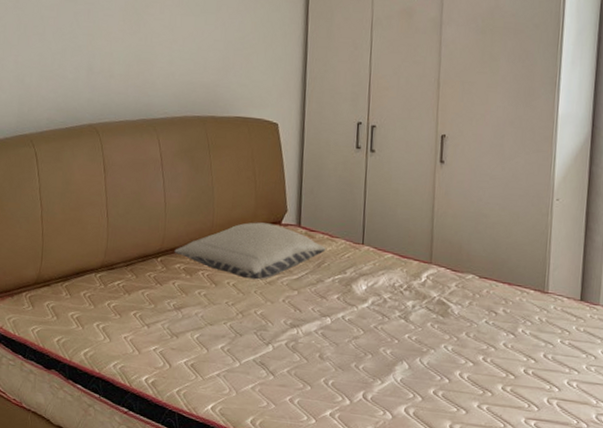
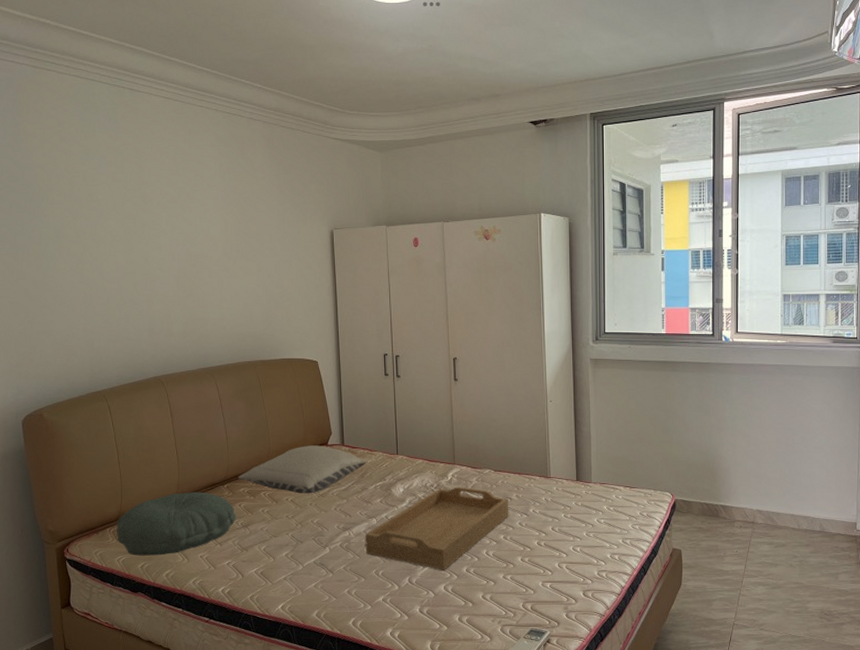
pillow: none [33,261,169,331] -> present [117,491,236,556]
serving tray: none [314,290,494,389] -> present [365,486,509,570]

